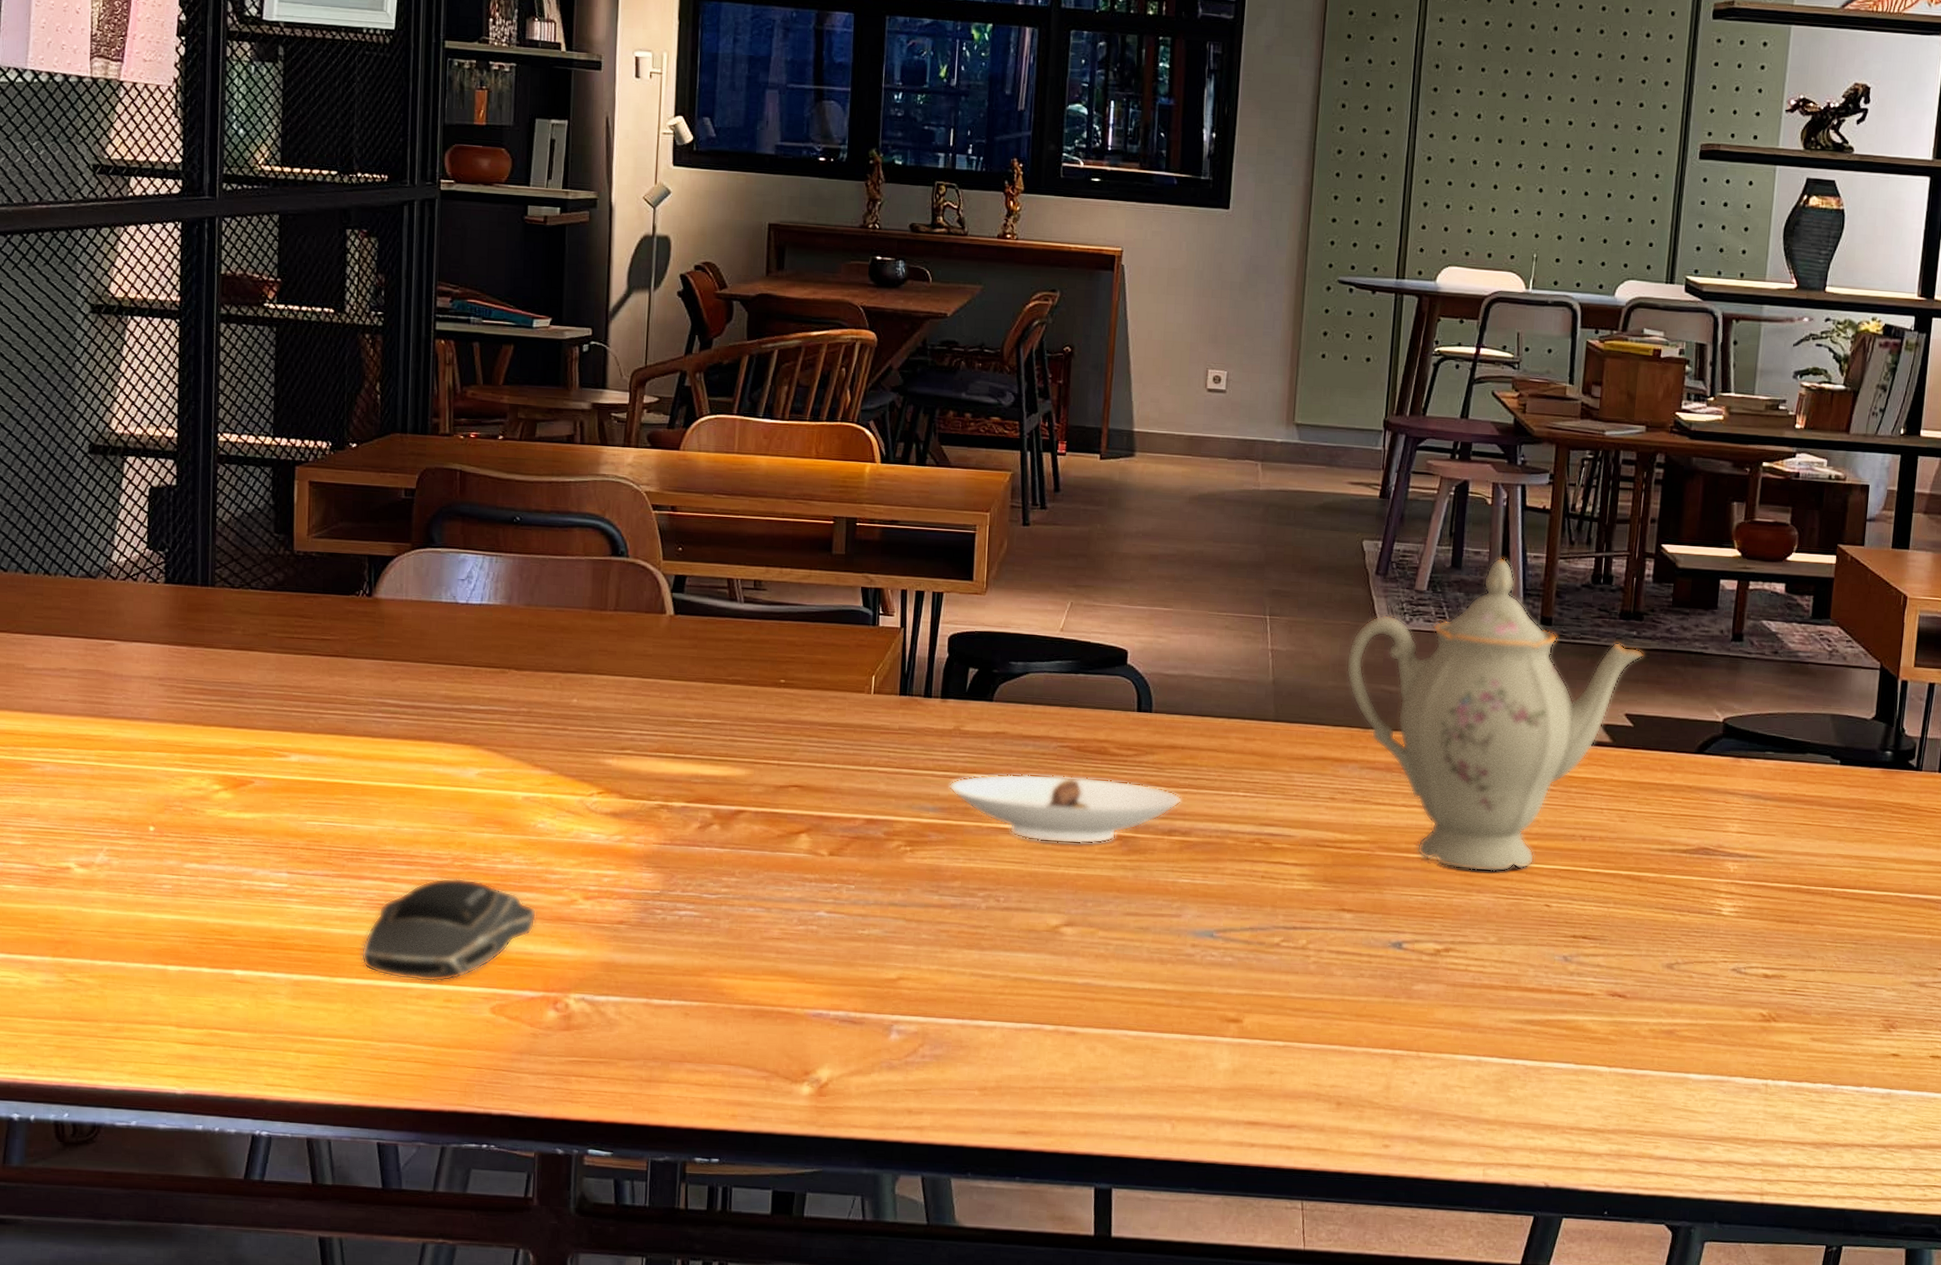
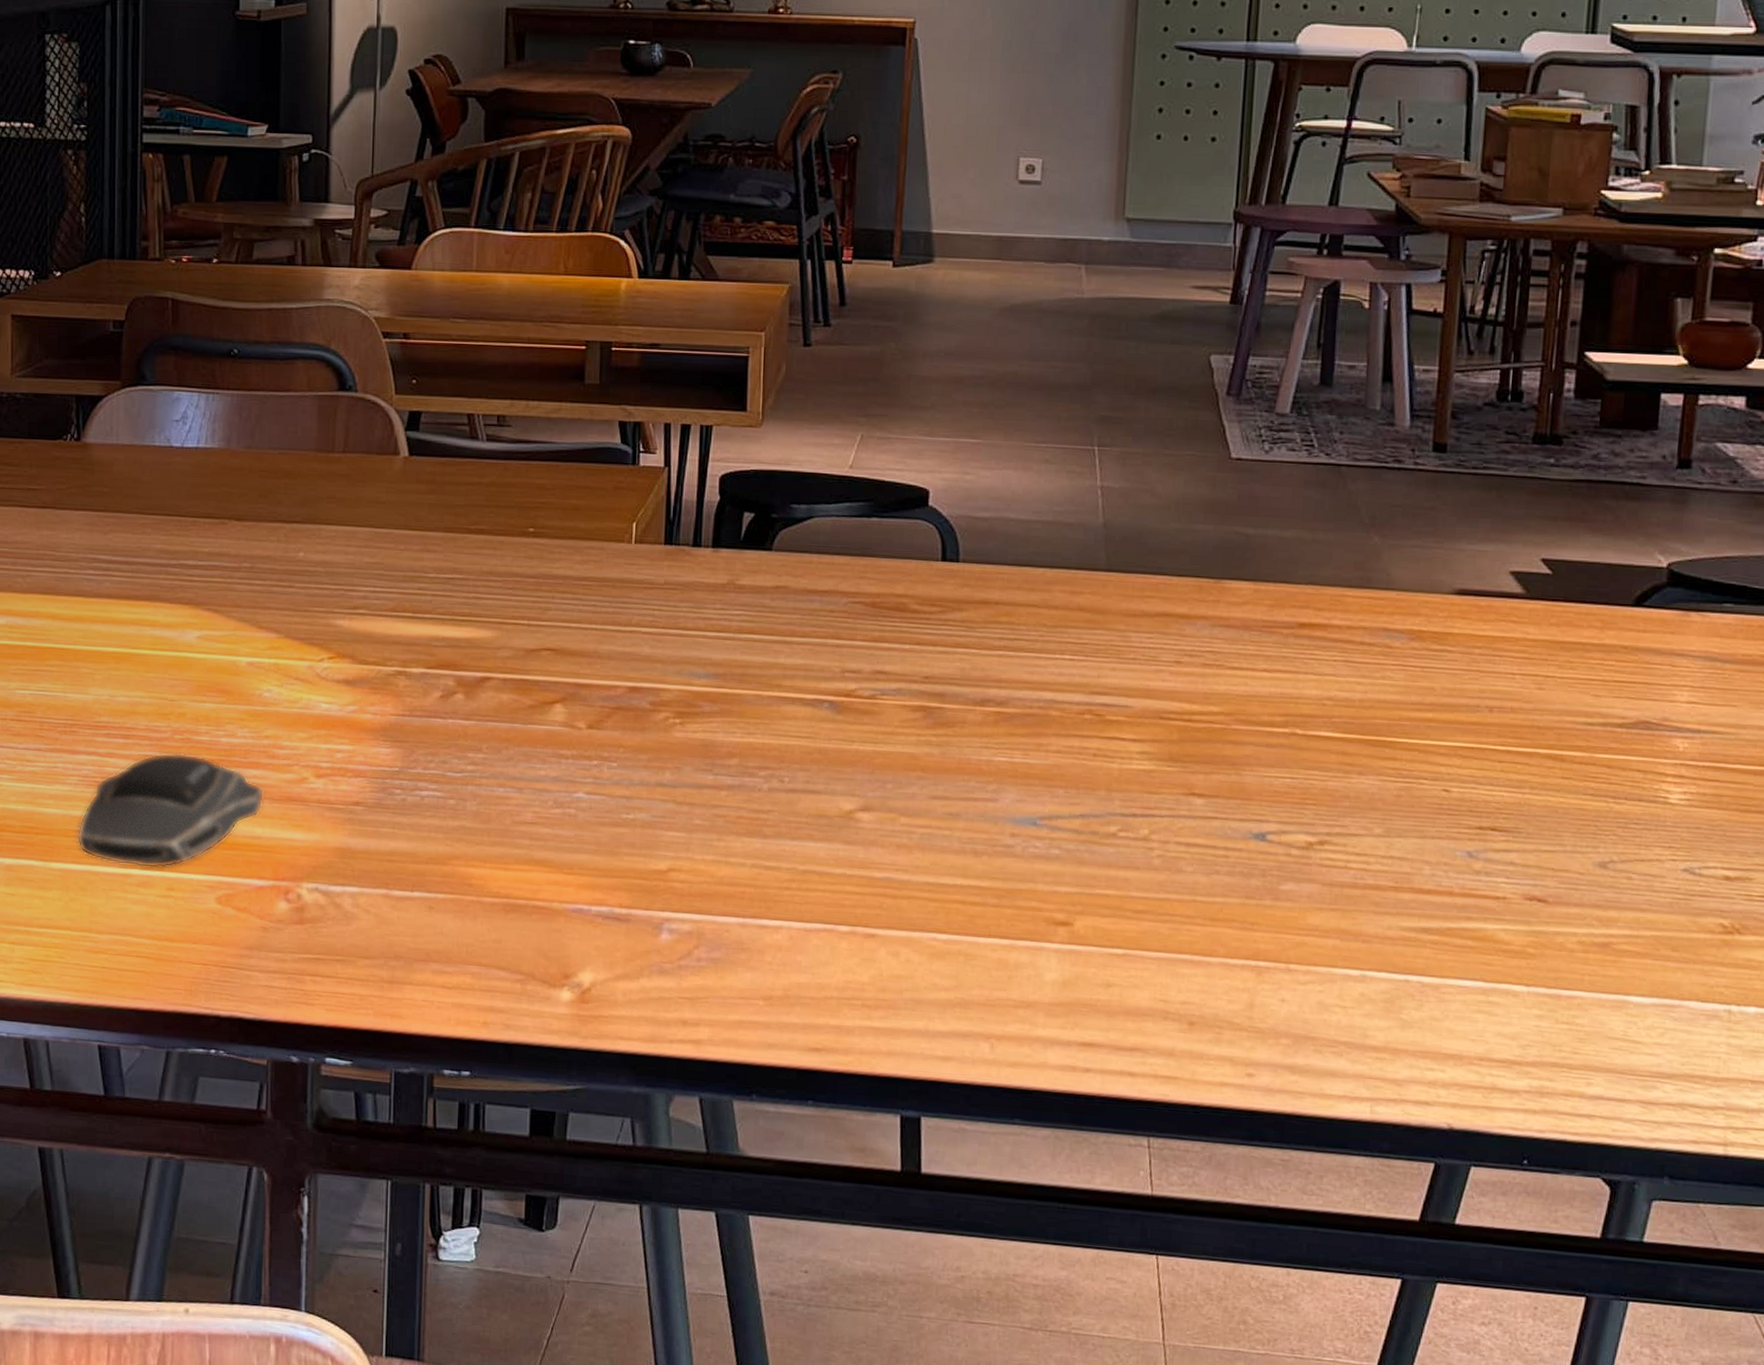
saucer: present [948,774,1182,844] -> none [722,634,996,716]
teapot: present [1346,558,1643,872] -> none [1192,372,1564,750]

